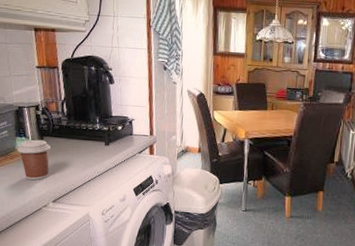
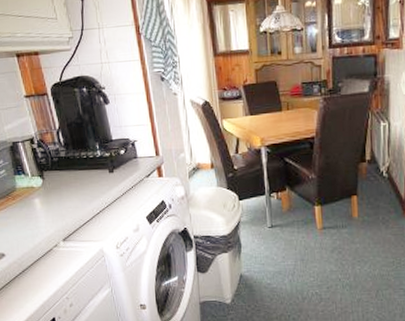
coffee cup: present [18,139,51,181] -> none [18,175,56,220]

